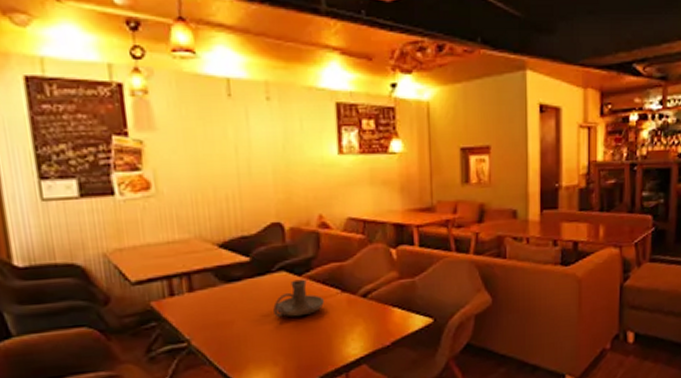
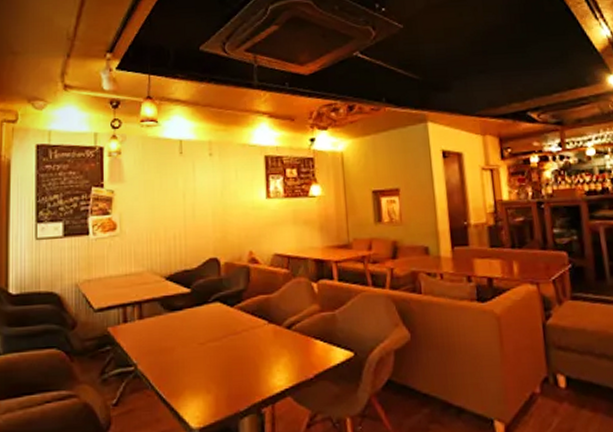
candle holder: present [273,279,324,317] -> none [208,310,253,346]

